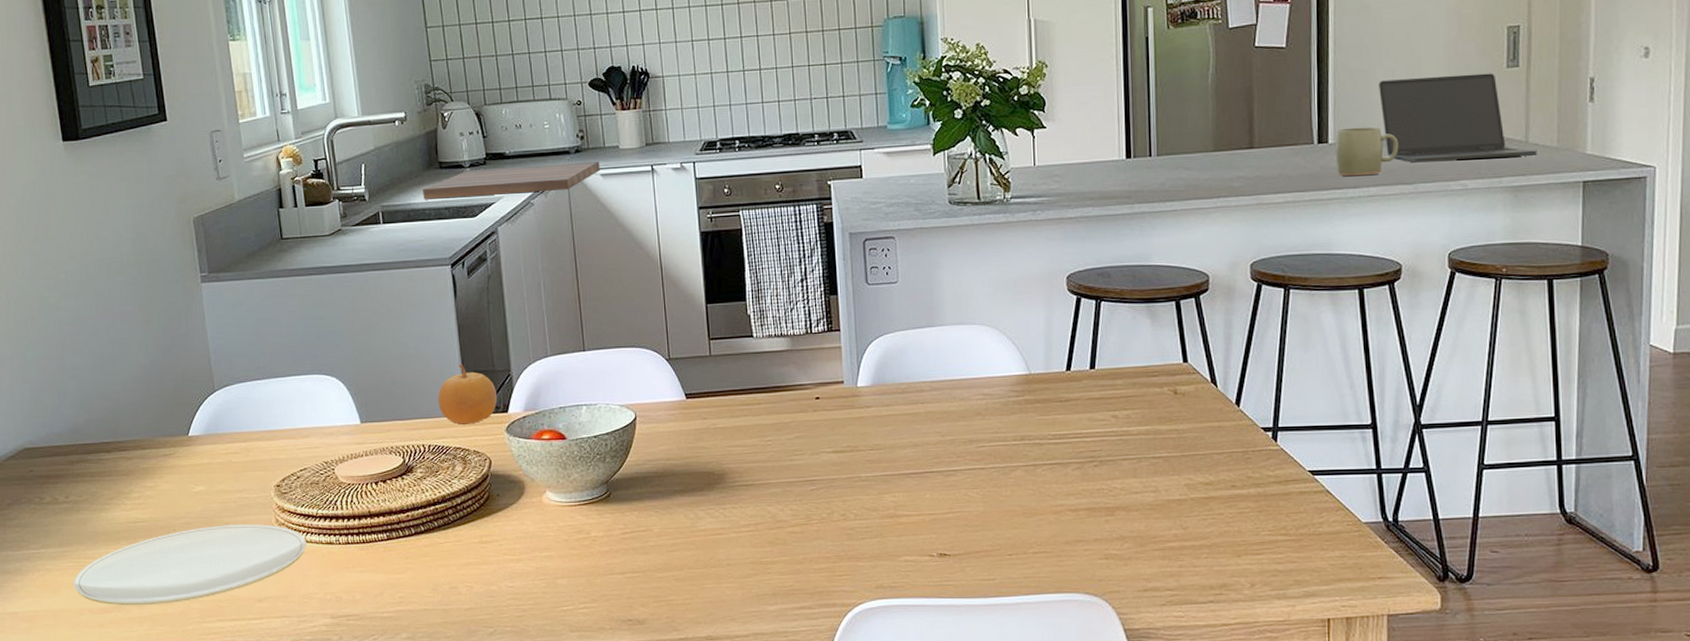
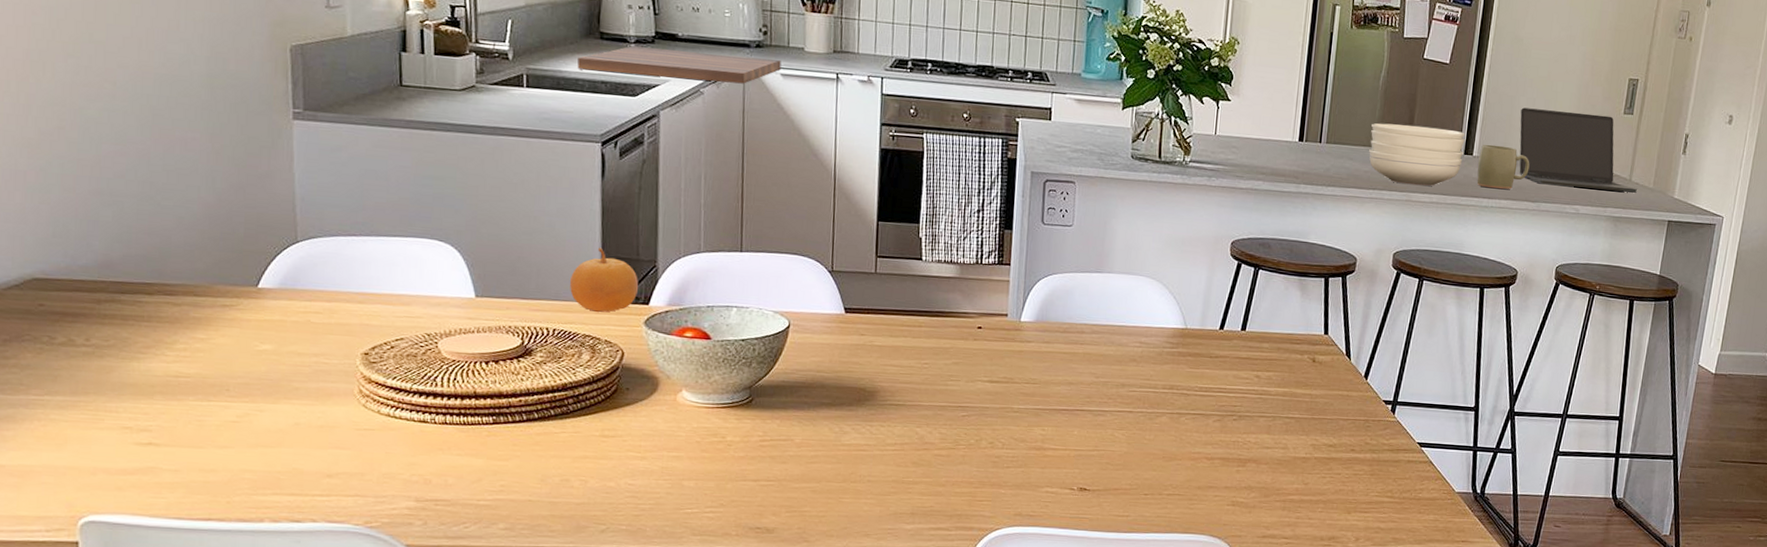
plate: present [73,524,306,606] -> none [86,390,394,471]
bowl: none [1204,119,1317,187] -> present [1369,123,1466,187]

